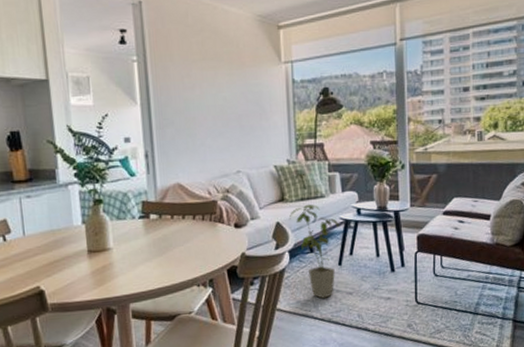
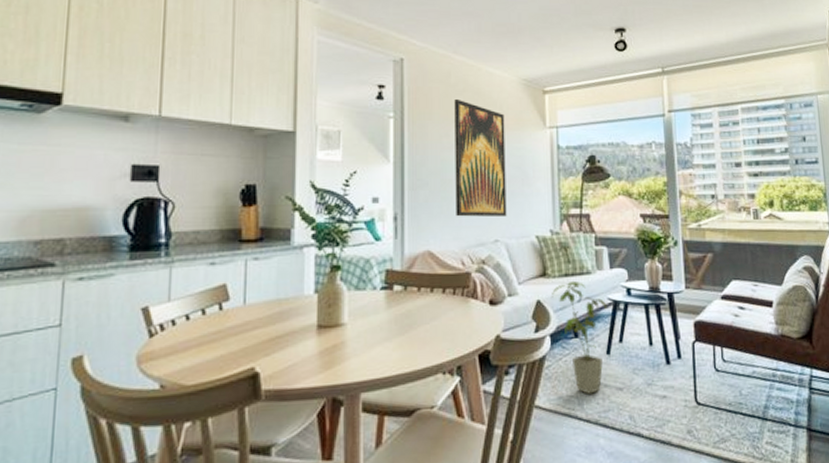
wall art: none [193,38,247,152] -> present [454,98,507,217]

